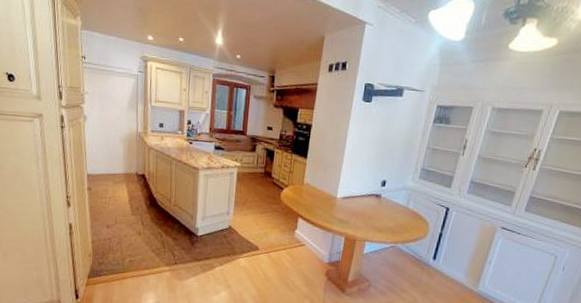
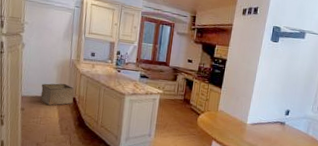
storage bin: none [107,158,143,184] -> present [40,83,74,106]

